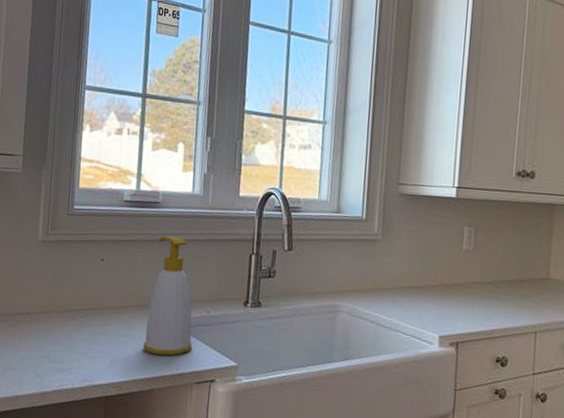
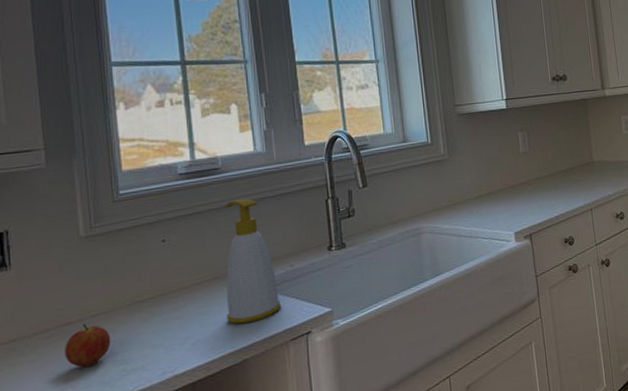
fruit: none [11,317,48,356] -> present [64,323,111,367]

